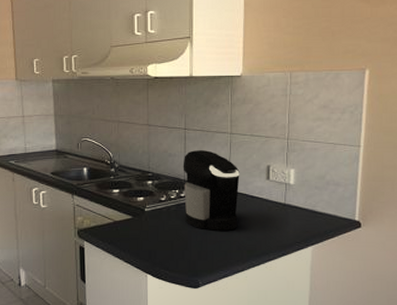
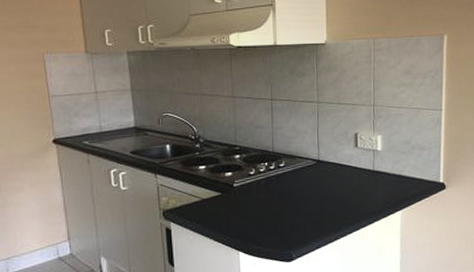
coffee maker: present [183,150,240,231] -> none [270,120,329,202]

